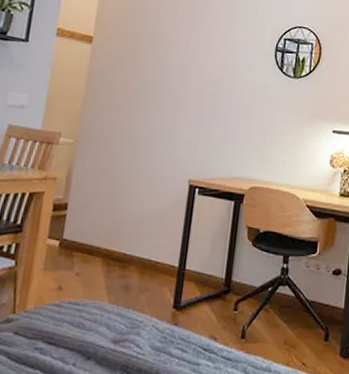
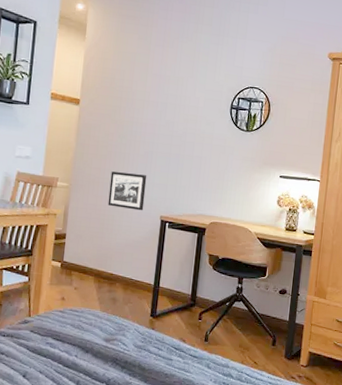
picture frame: none [123,125,174,174] -> present [108,171,147,211]

